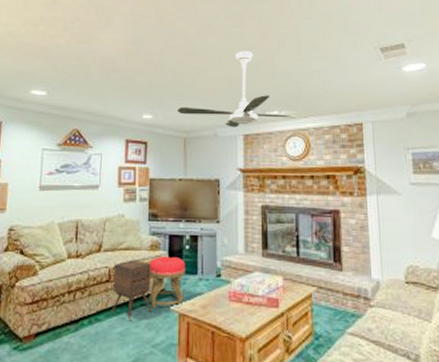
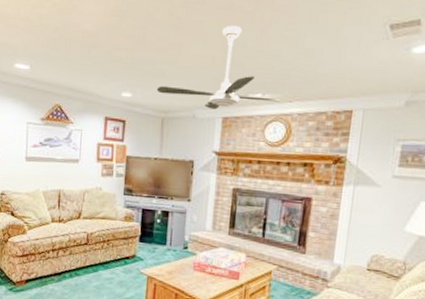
side table: present [111,260,152,322] -> none [88,228,125,279]
stool: present [148,256,186,308] -> none [121,226,156,272]

